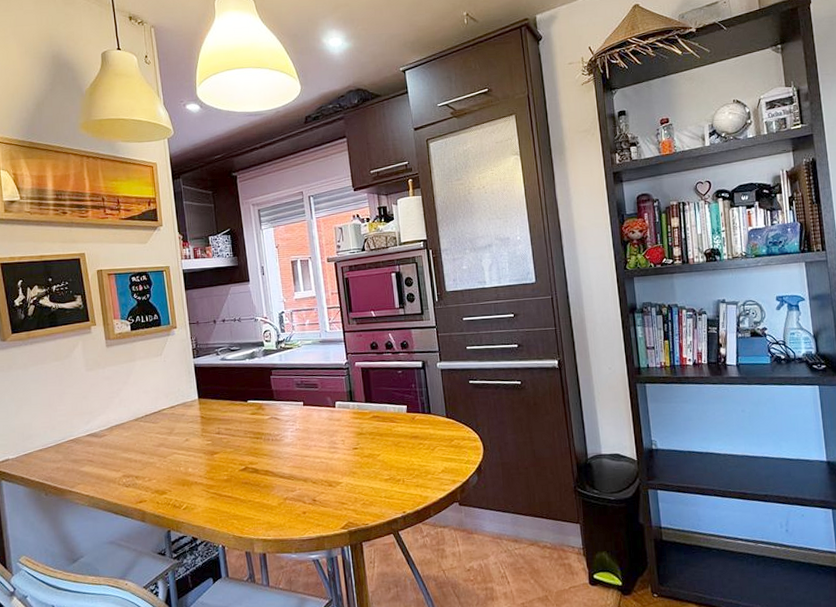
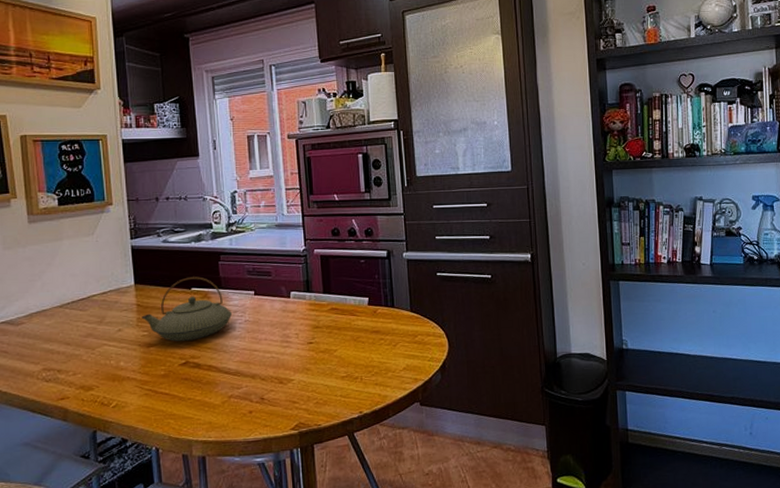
teapot: none [205,390,284,449] -> present [142,276,232,341]

